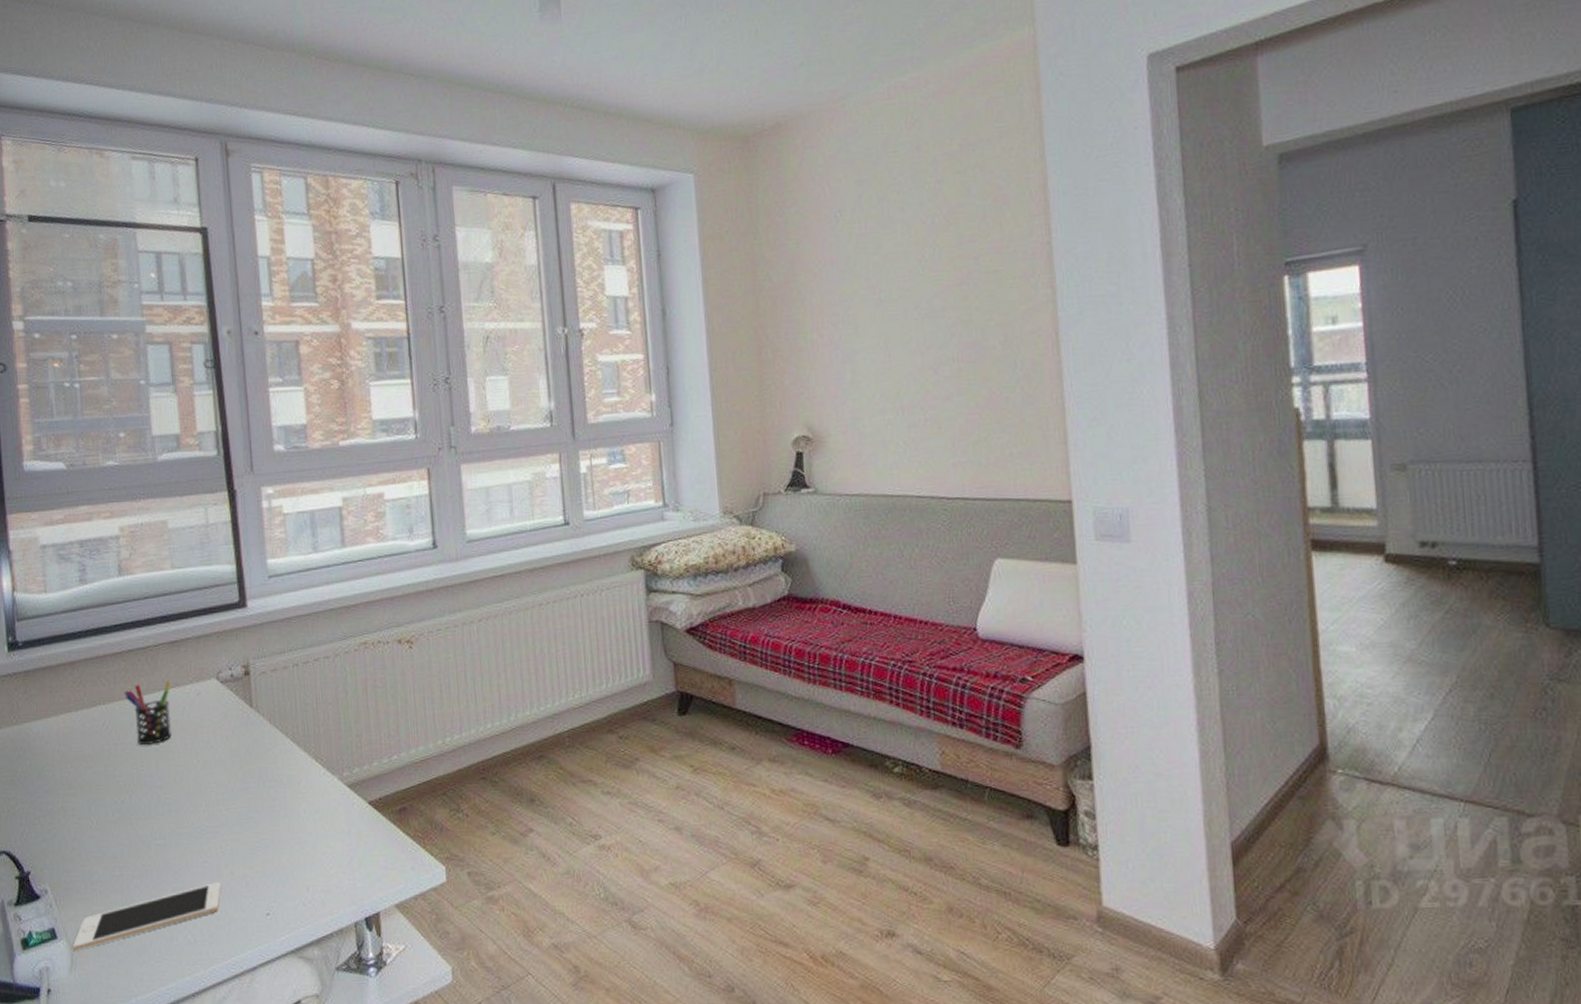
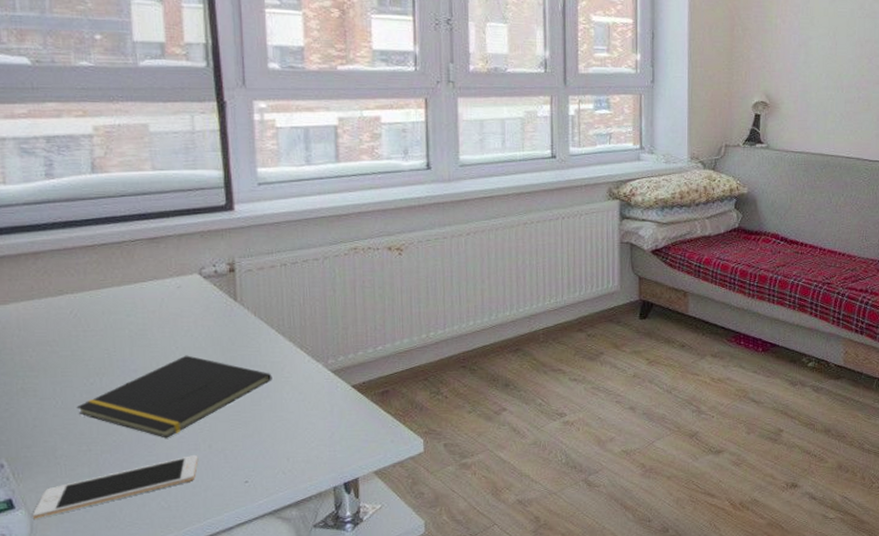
notepad: none [109,769,290,863] -> present [76,355,273,438]
pen holder: present [124,680,171,745] -> none [96,273,149,332]

